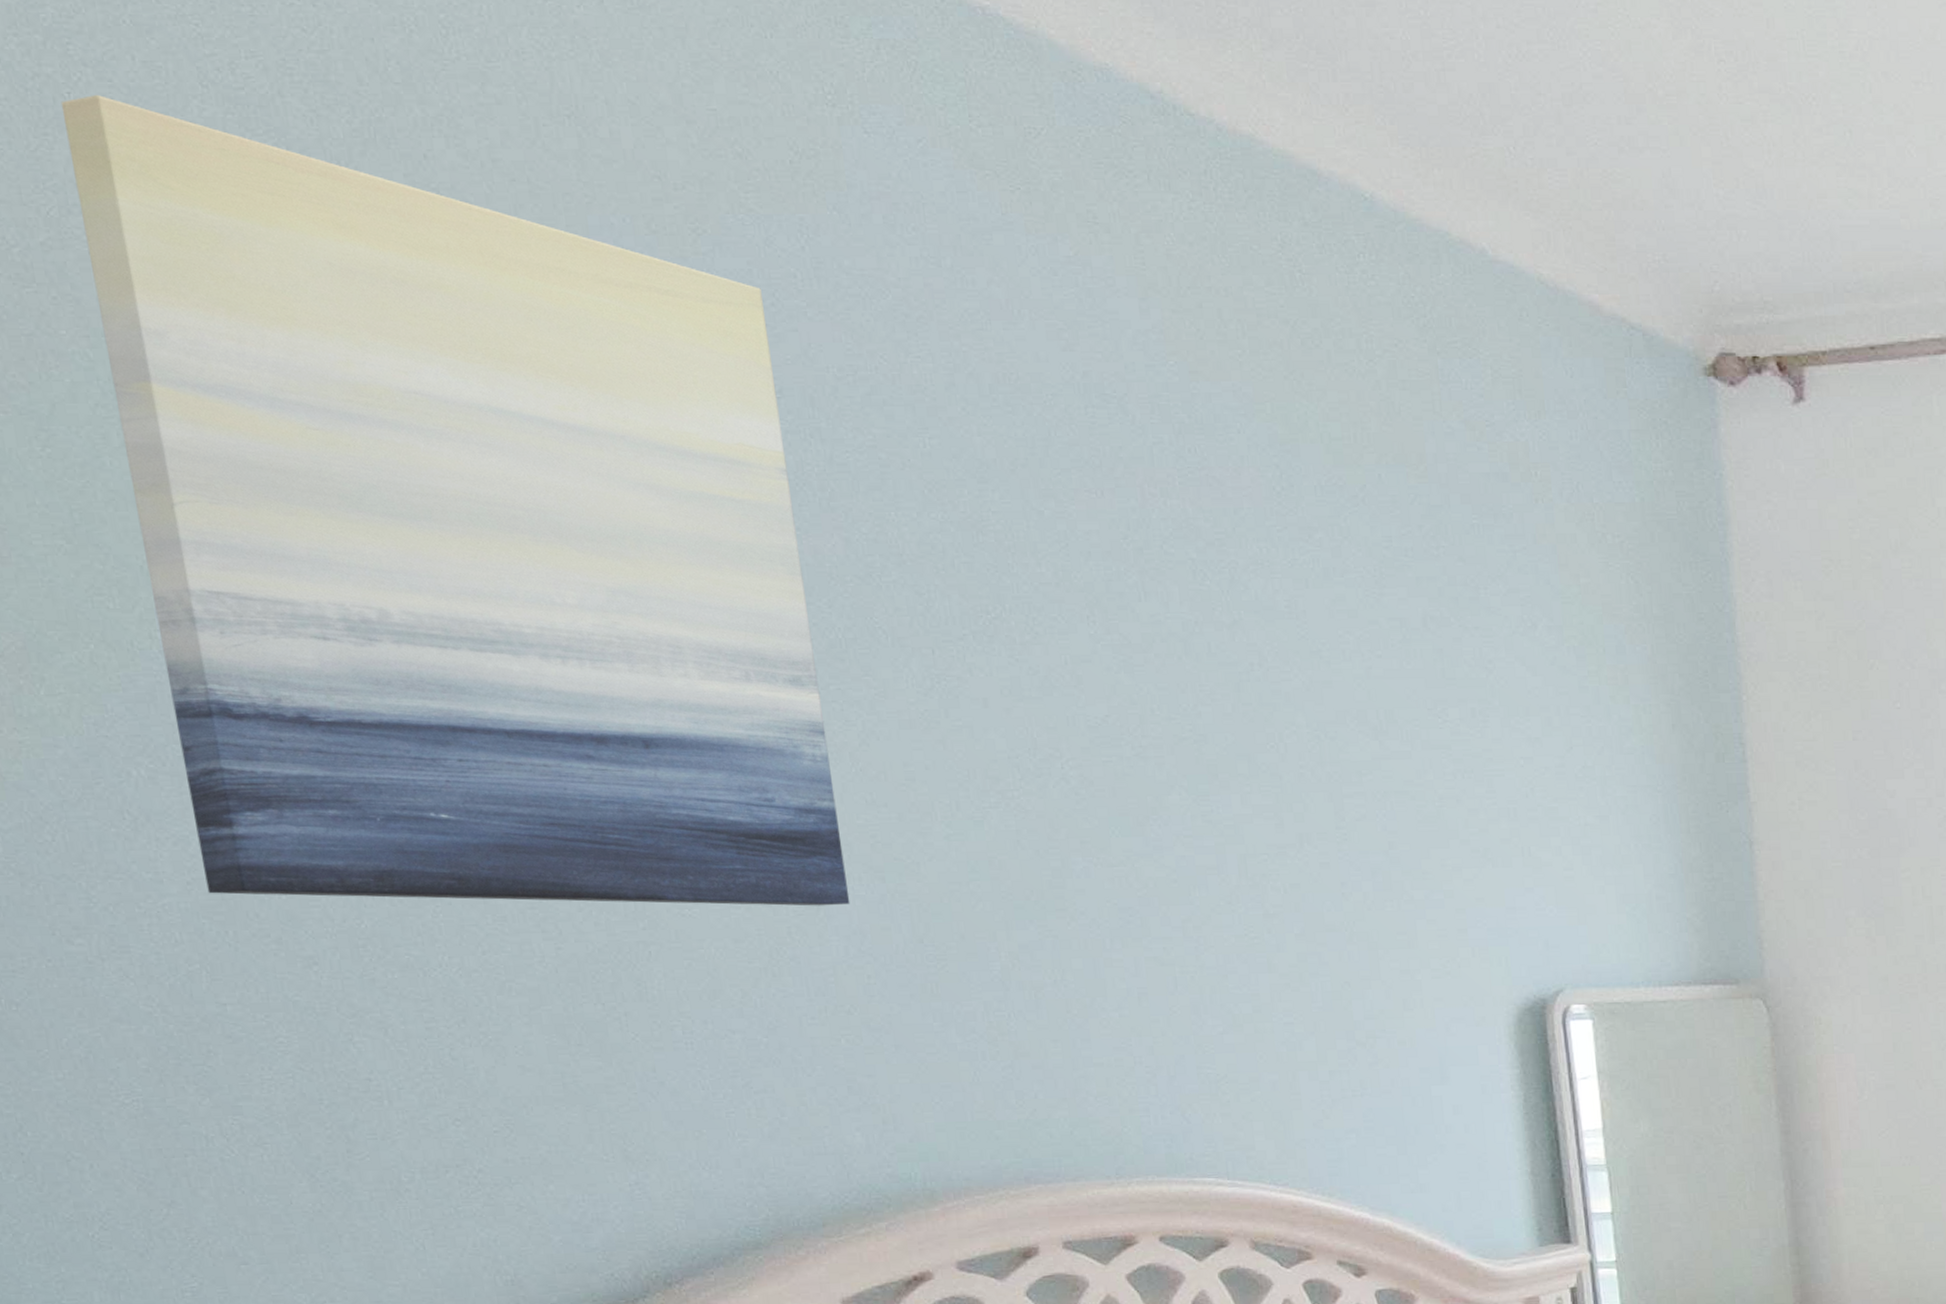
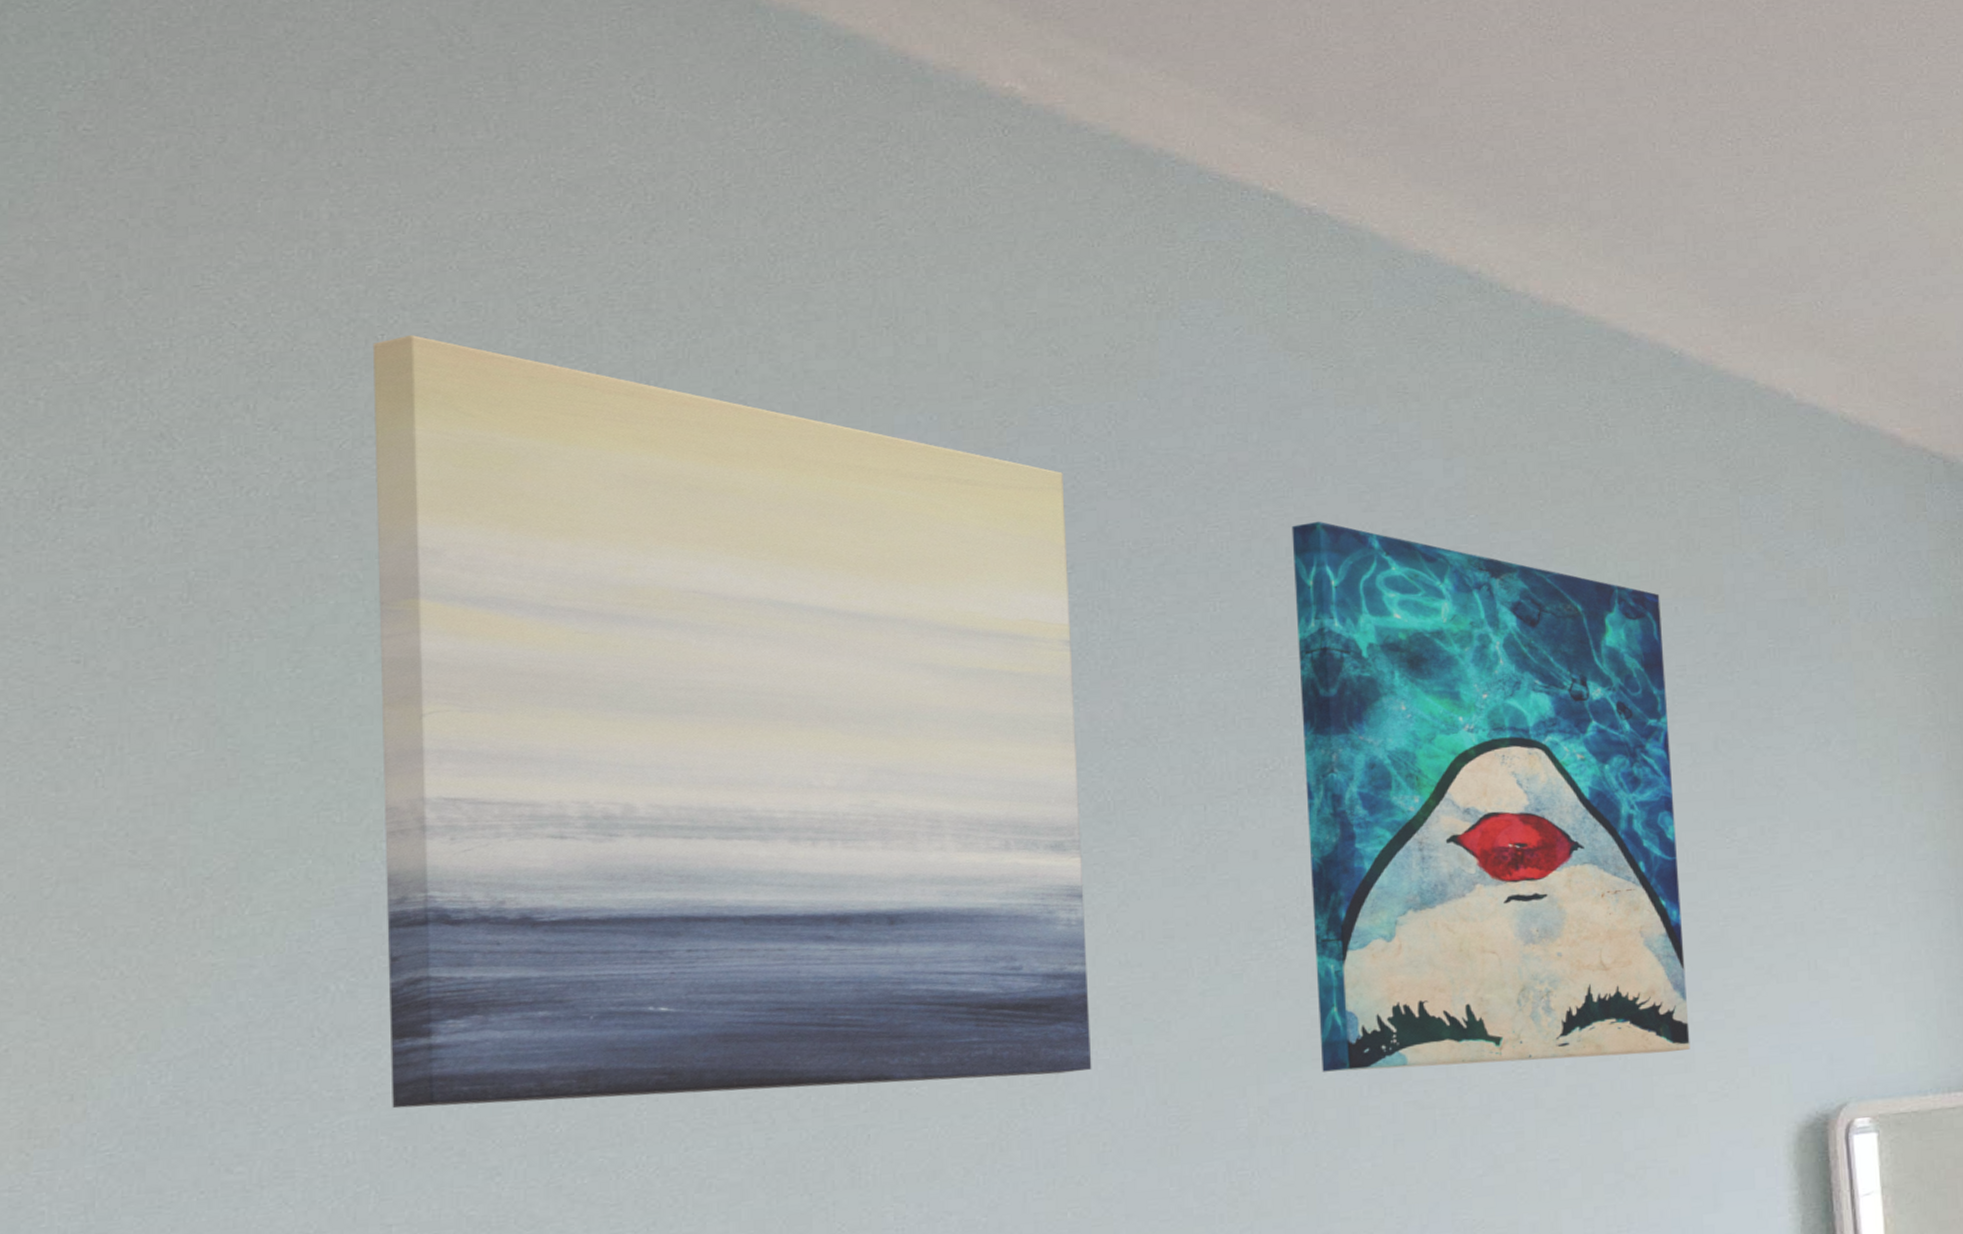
wall art: none [993,357,1413,928] -> present [1291,521,1690,1072]

